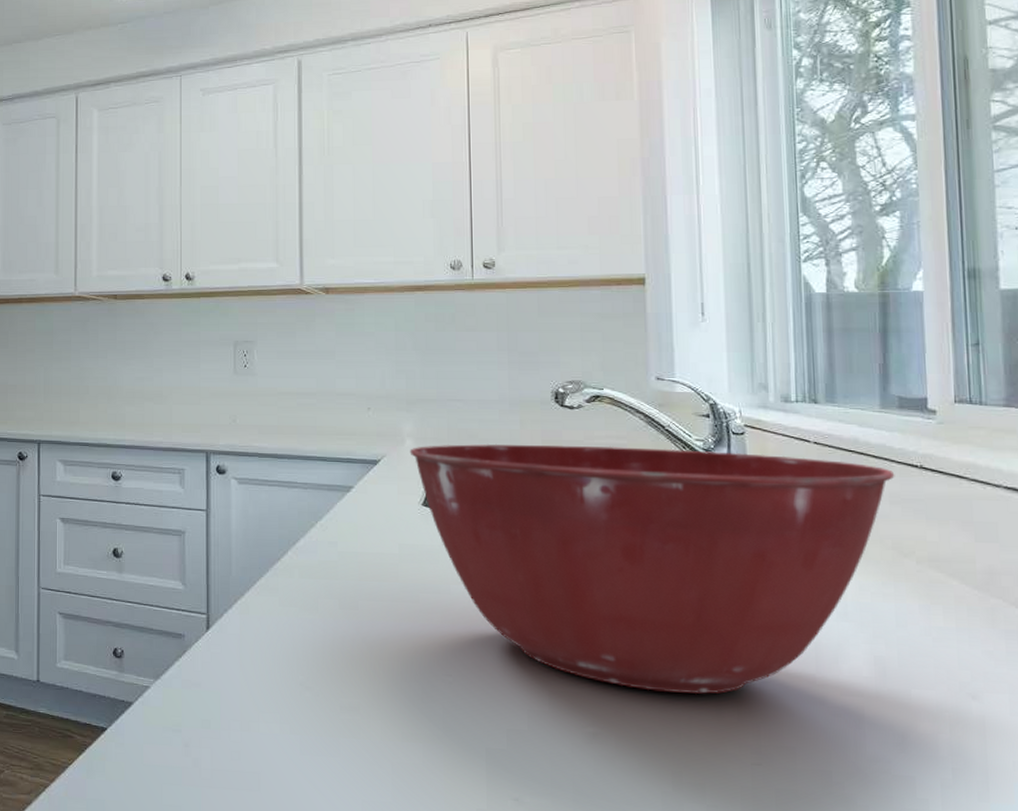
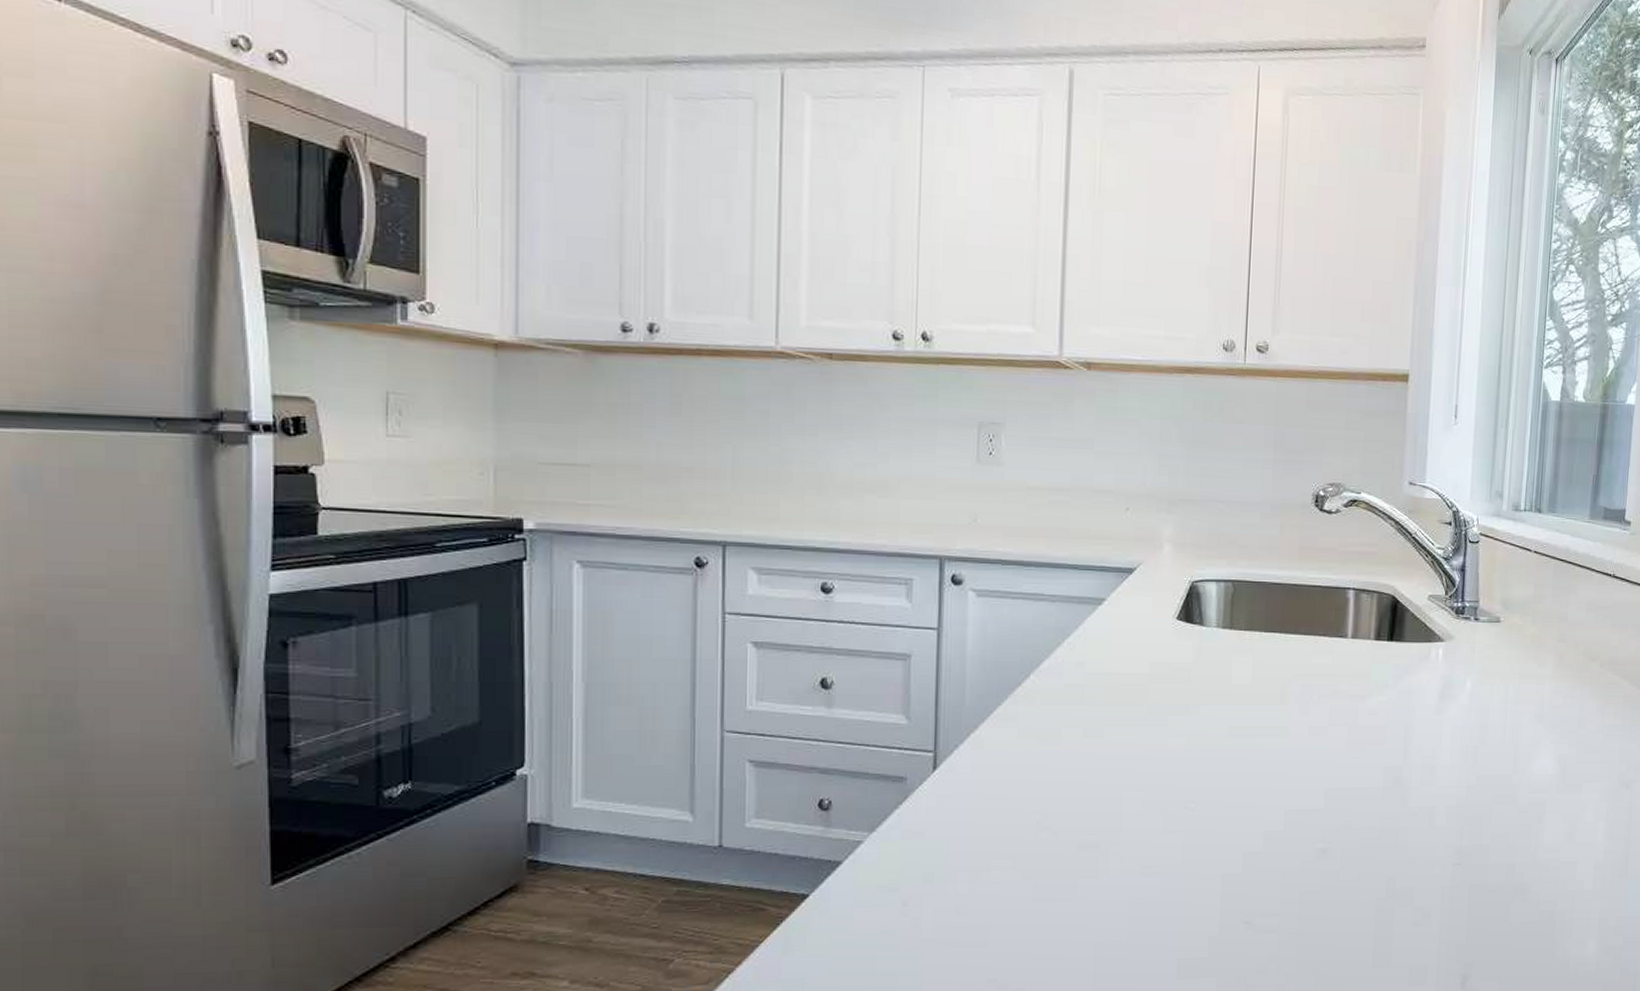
mixing bowl: present [409,443,895,694] -> none [1167,550,1593,802]

